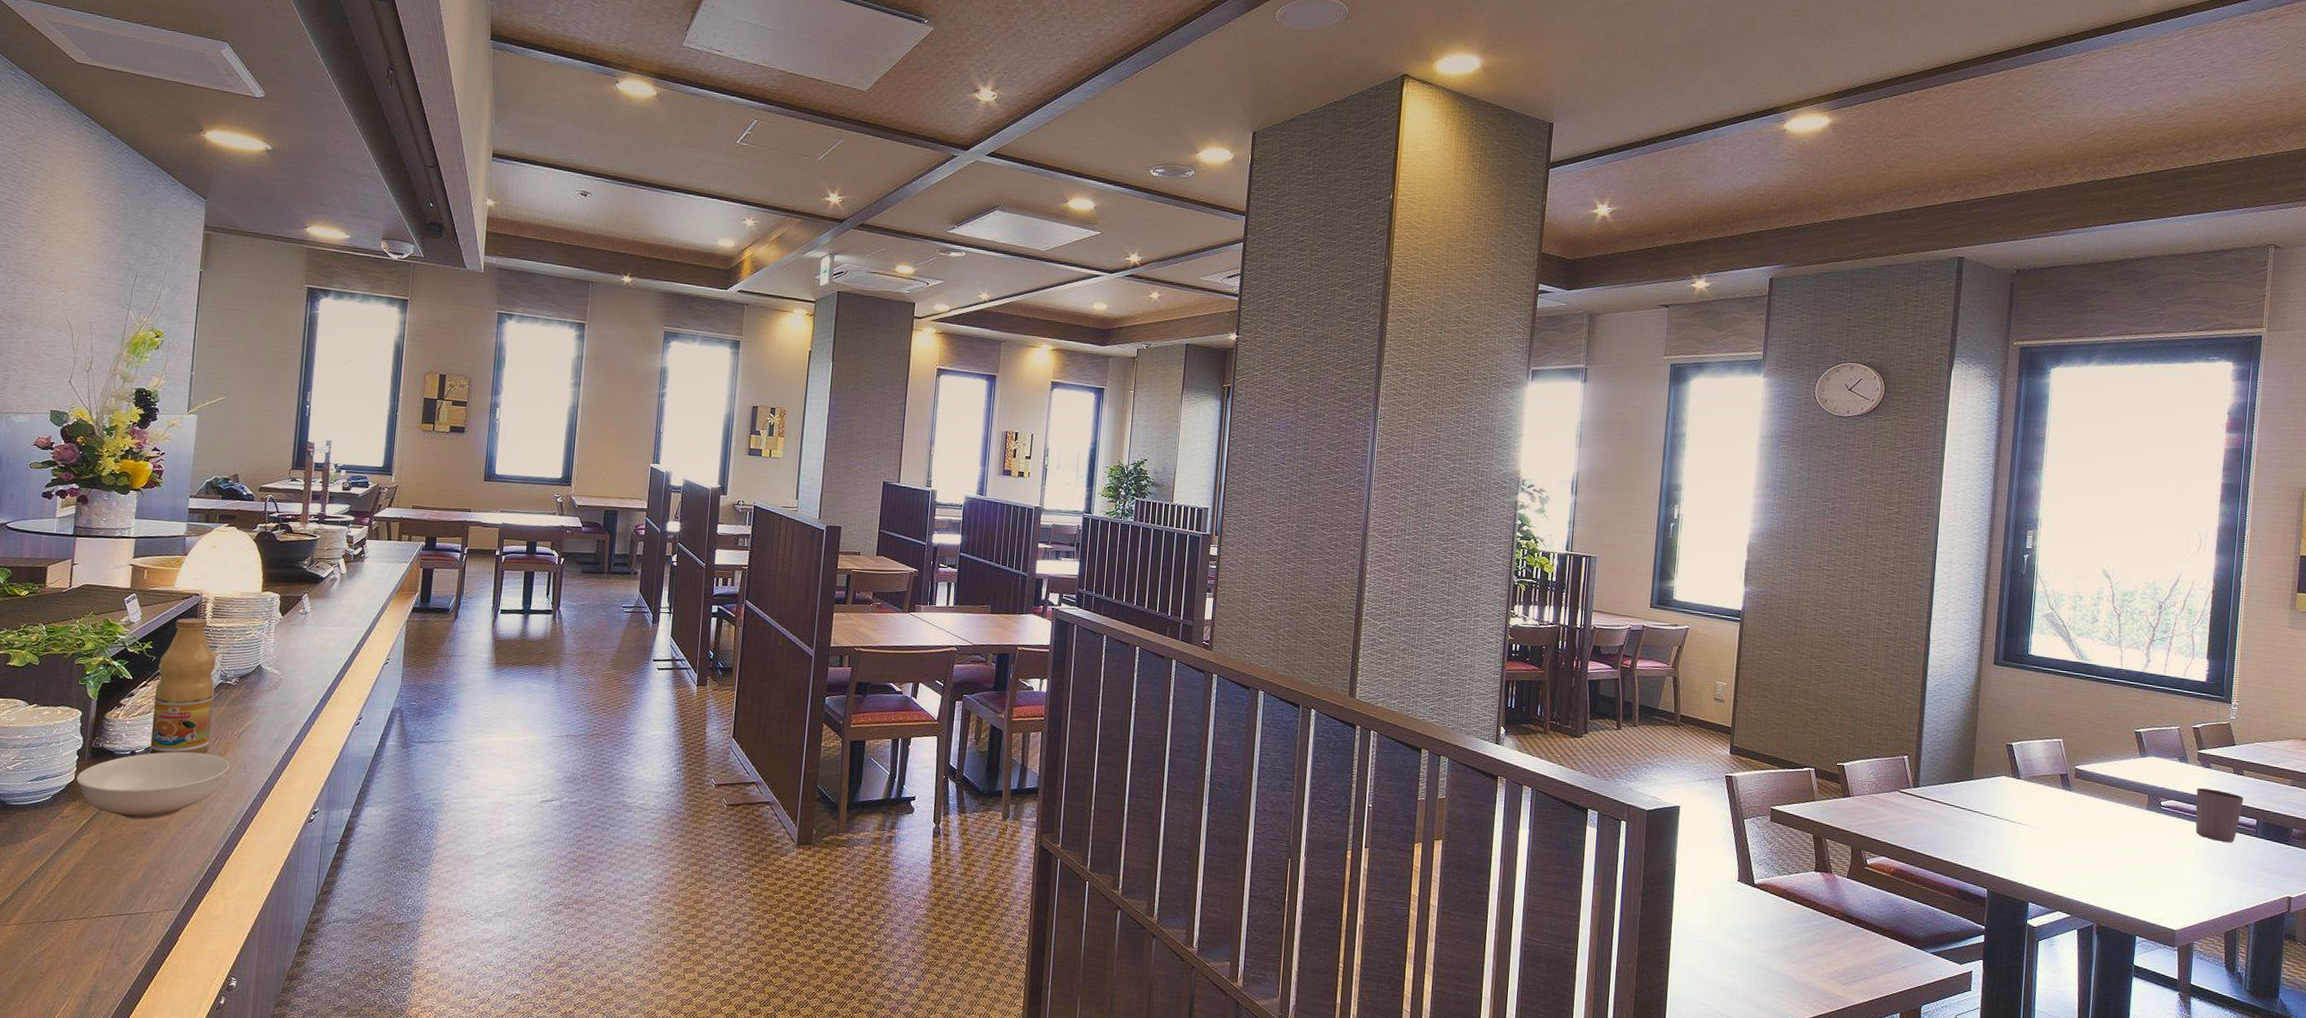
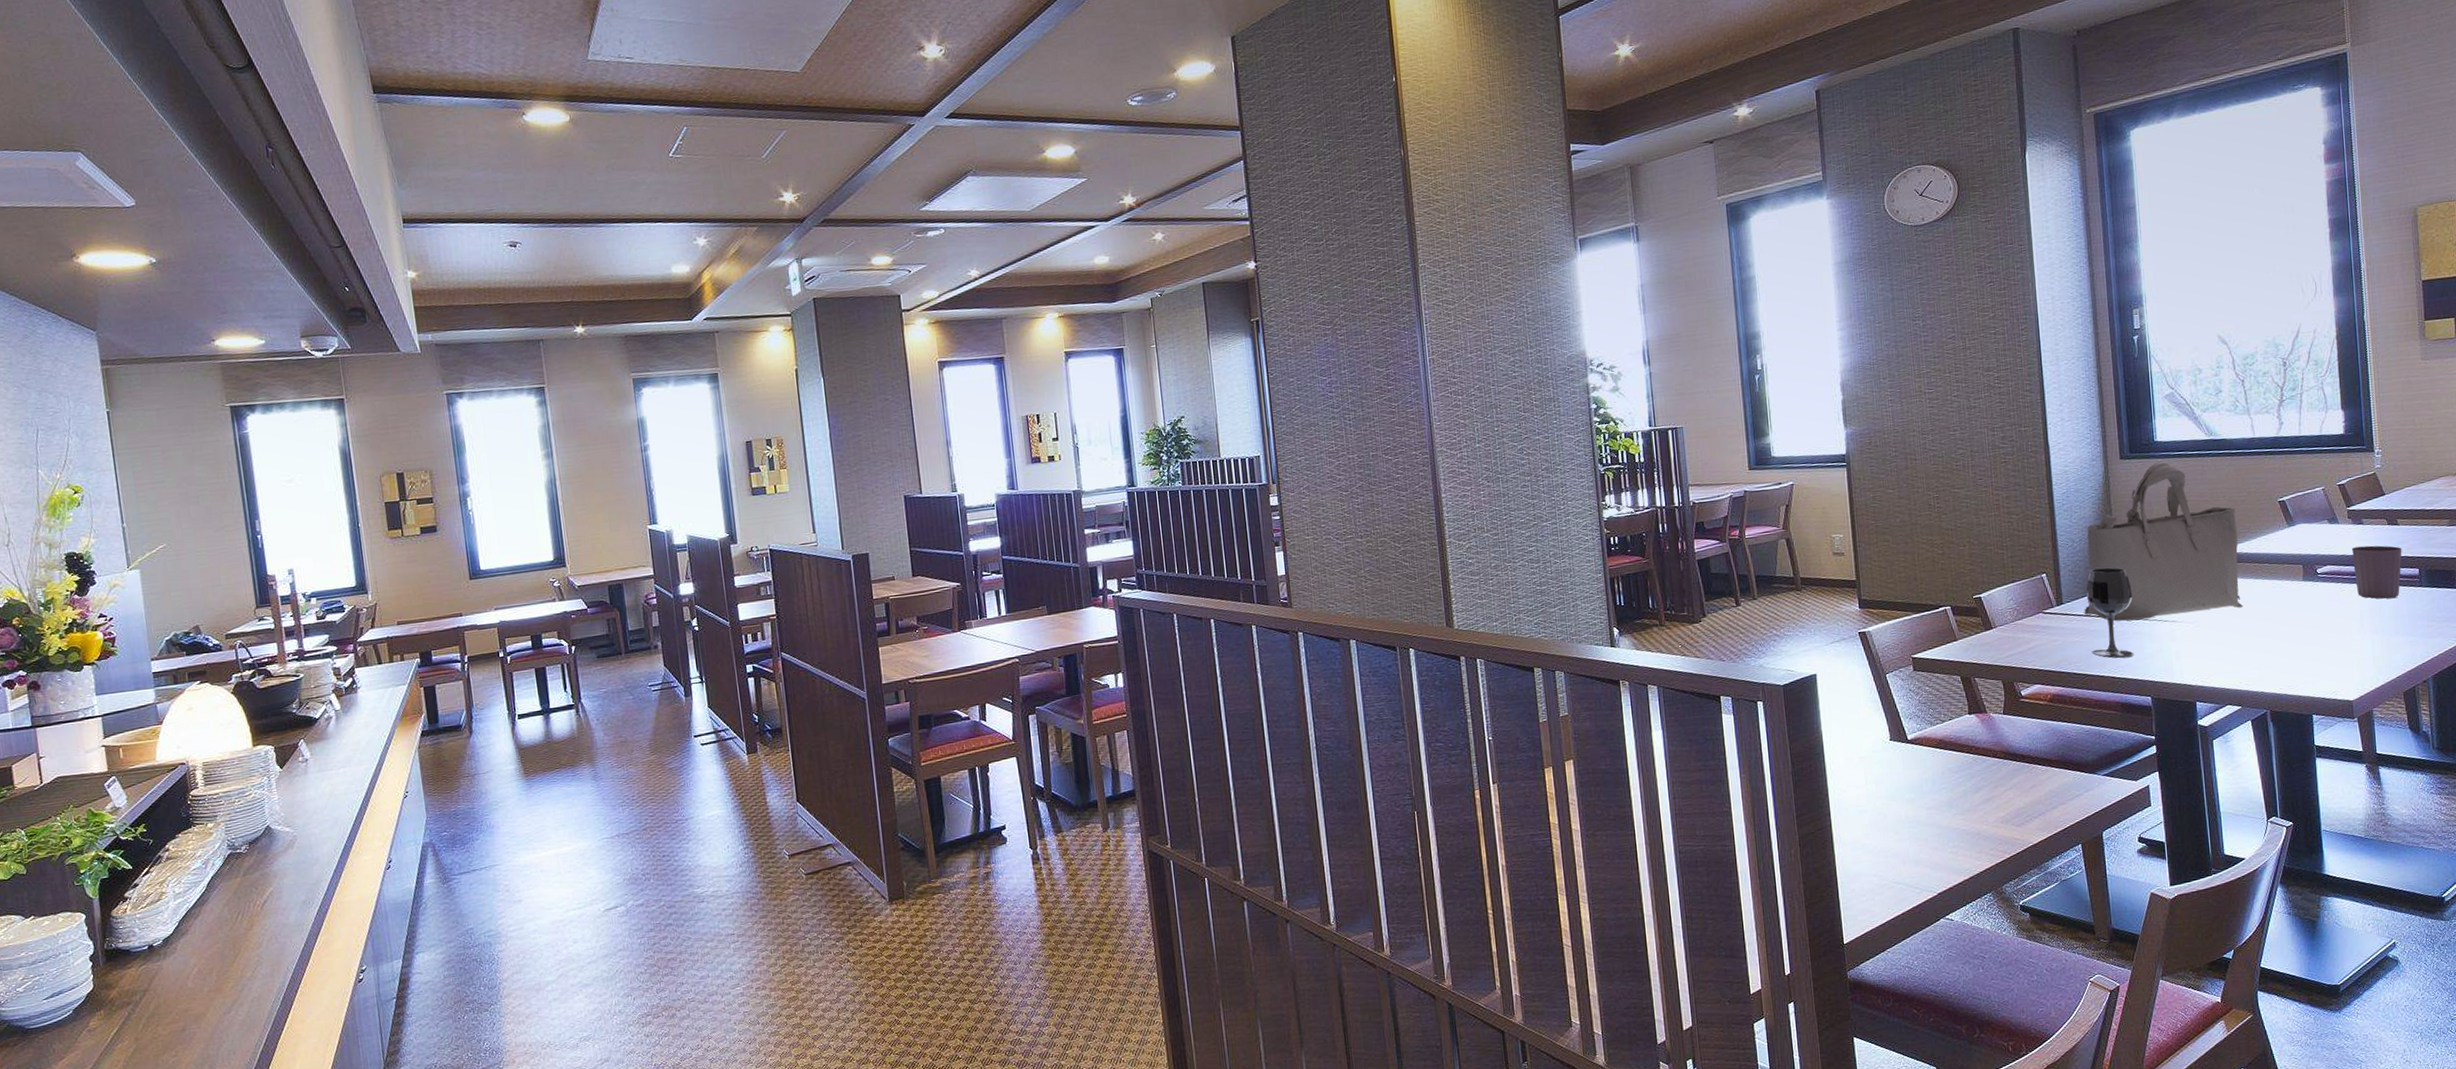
bowl: present [77,751,230,820] -> none [95,931,260,1018]
fruit juice: present [150,618,216,755] -> none [157,788,233,945]
handbag: none [1937,674,2094,823] -> present [2084,462,2243,621]
wine glass: none [1939,760,1985,849] -> present [2086,567,2134,658]

